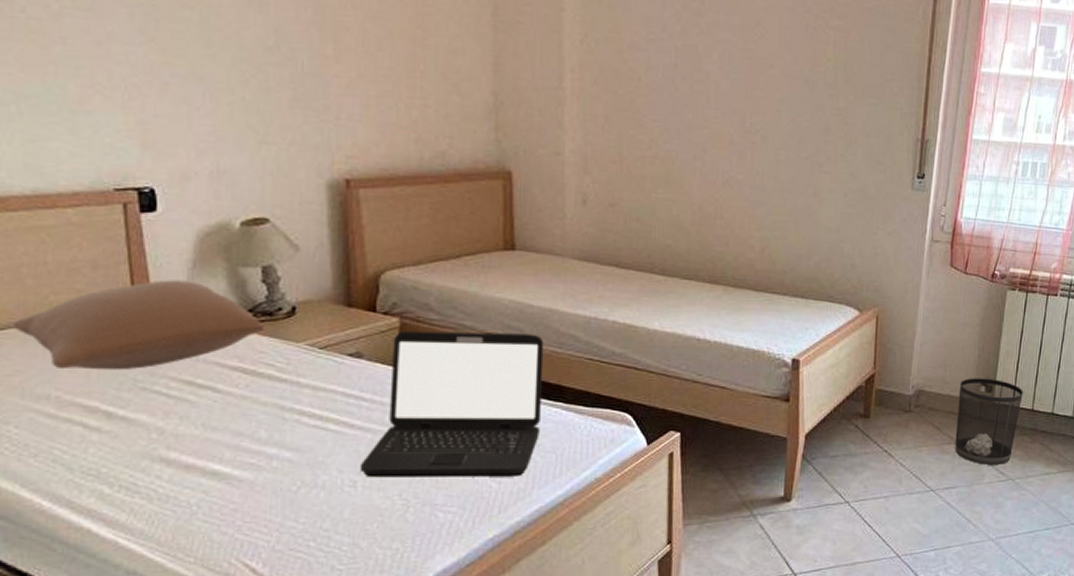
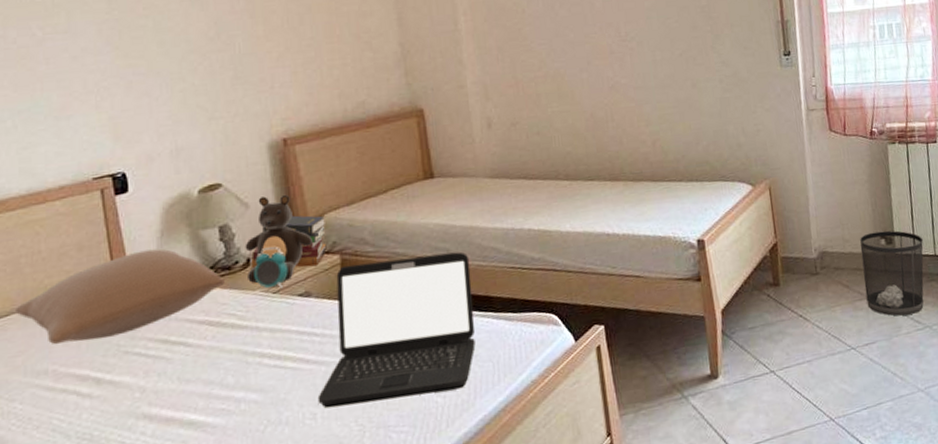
teddy bear: none [291,241,370,337] -> present [245,194,313,283]
books: none [297,267,386,326] -> present [251,215,327,268]
alarm clock: none [299,298,339,346] -> present [254,247,288,291]

